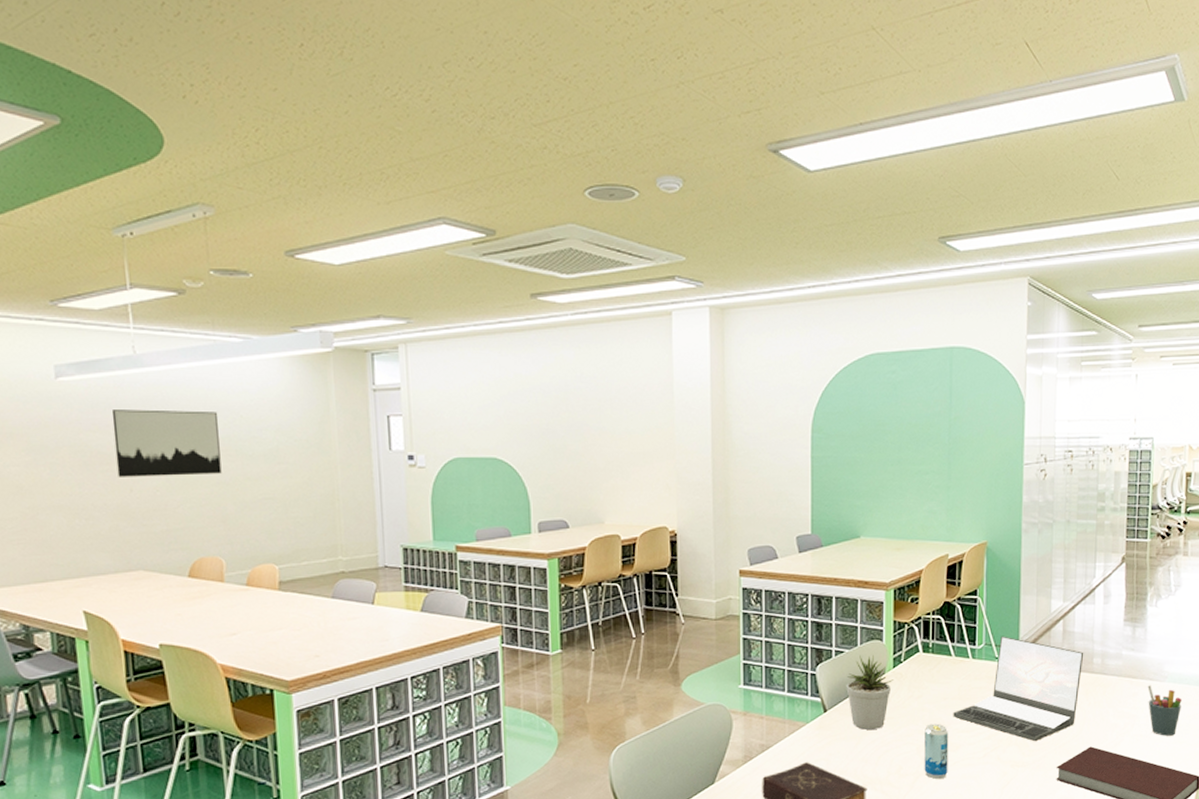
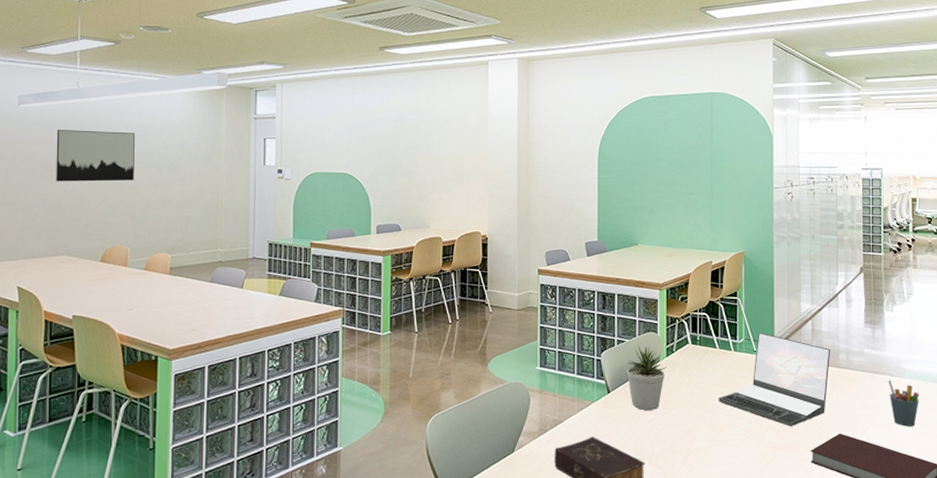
beverage can: present [924,723,949,779] -> none [694,407,715,457]

